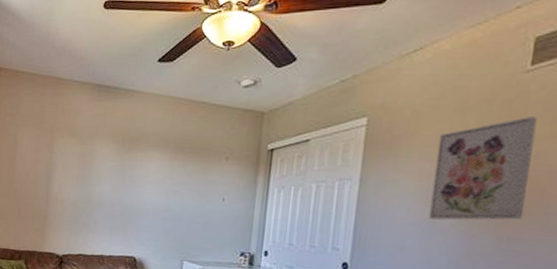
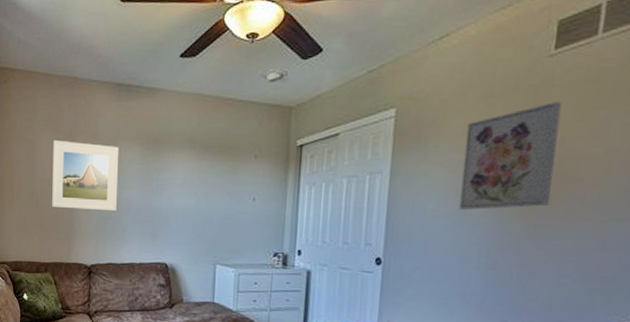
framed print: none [29,135,96,205] -> present [52,140,119,212]

